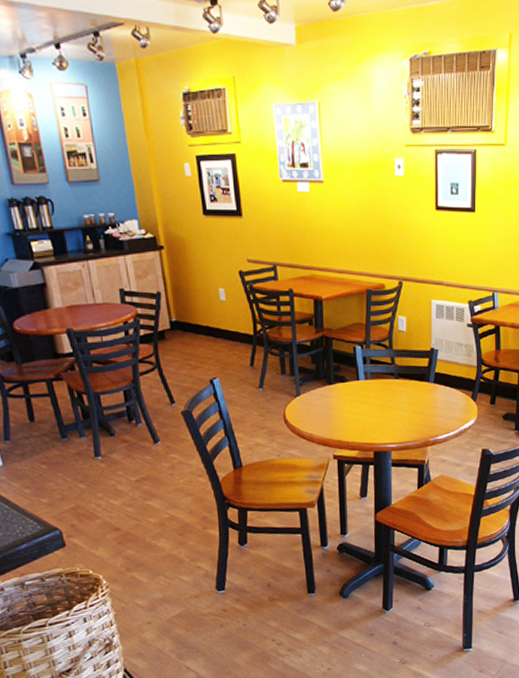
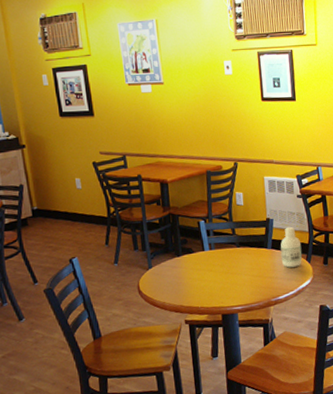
bottle: none [443,359,468,405] -> present [280,226,302,268]

